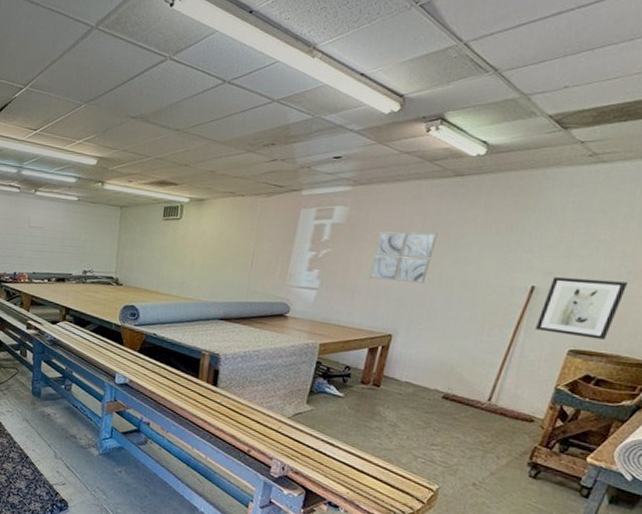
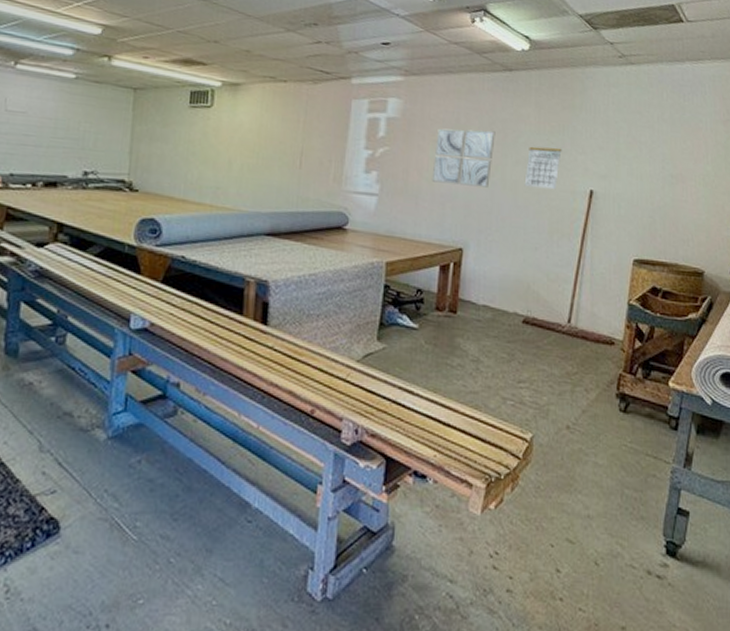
calendar: none [461,246,507,286] -> present [524,146,562,190]
wall art: present [536,277,627,340] -> none [601,180,672,247]

